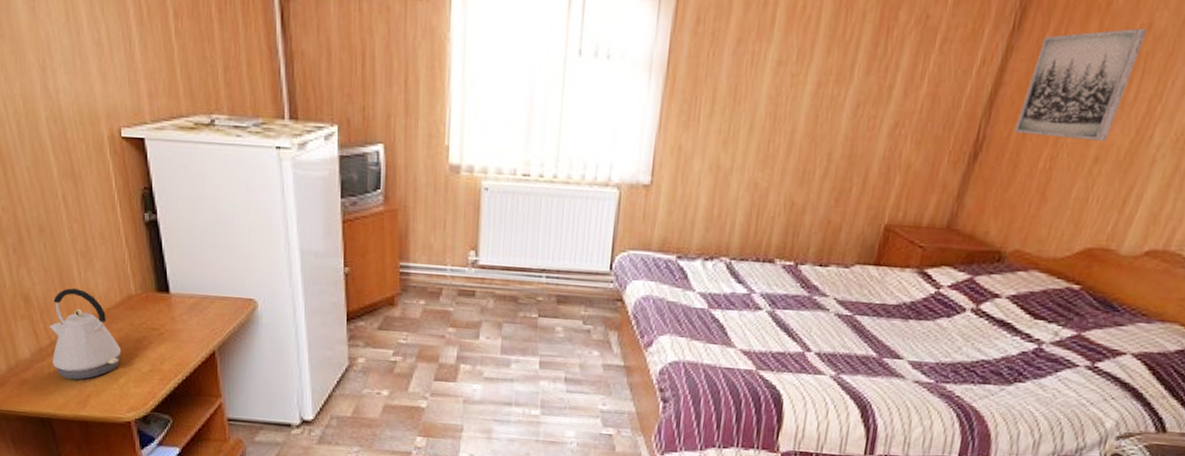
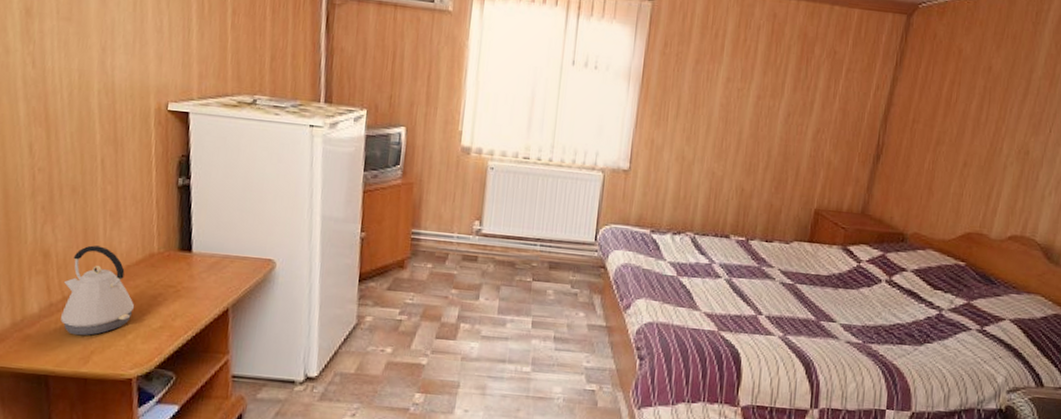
wall art: present [1014,28,1148,141] -> none [904,69,989,150]

